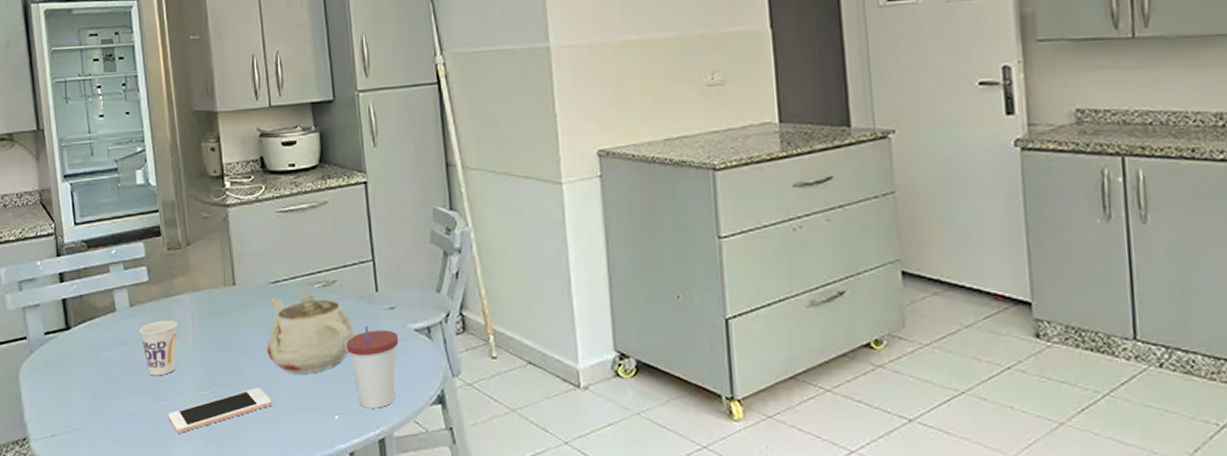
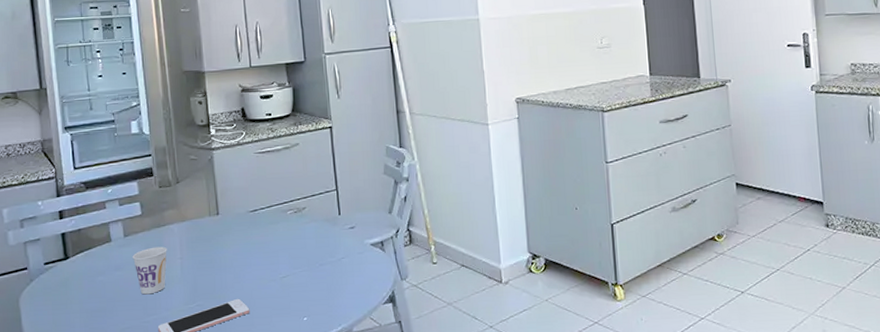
teapot: present [267,294,354,374] -> none [246,219,321,286]
cup: present [346,326,399,408] -> none [314,243,358,310]

